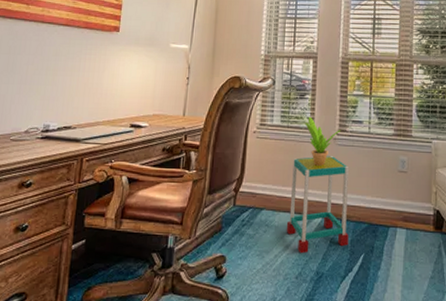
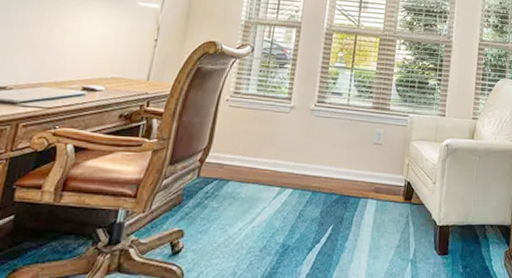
side table: present [286,156,349,254] -> none [253,127,324,226]
potted plant: present [305,116,340,166] -> none [282,86,319,137]

